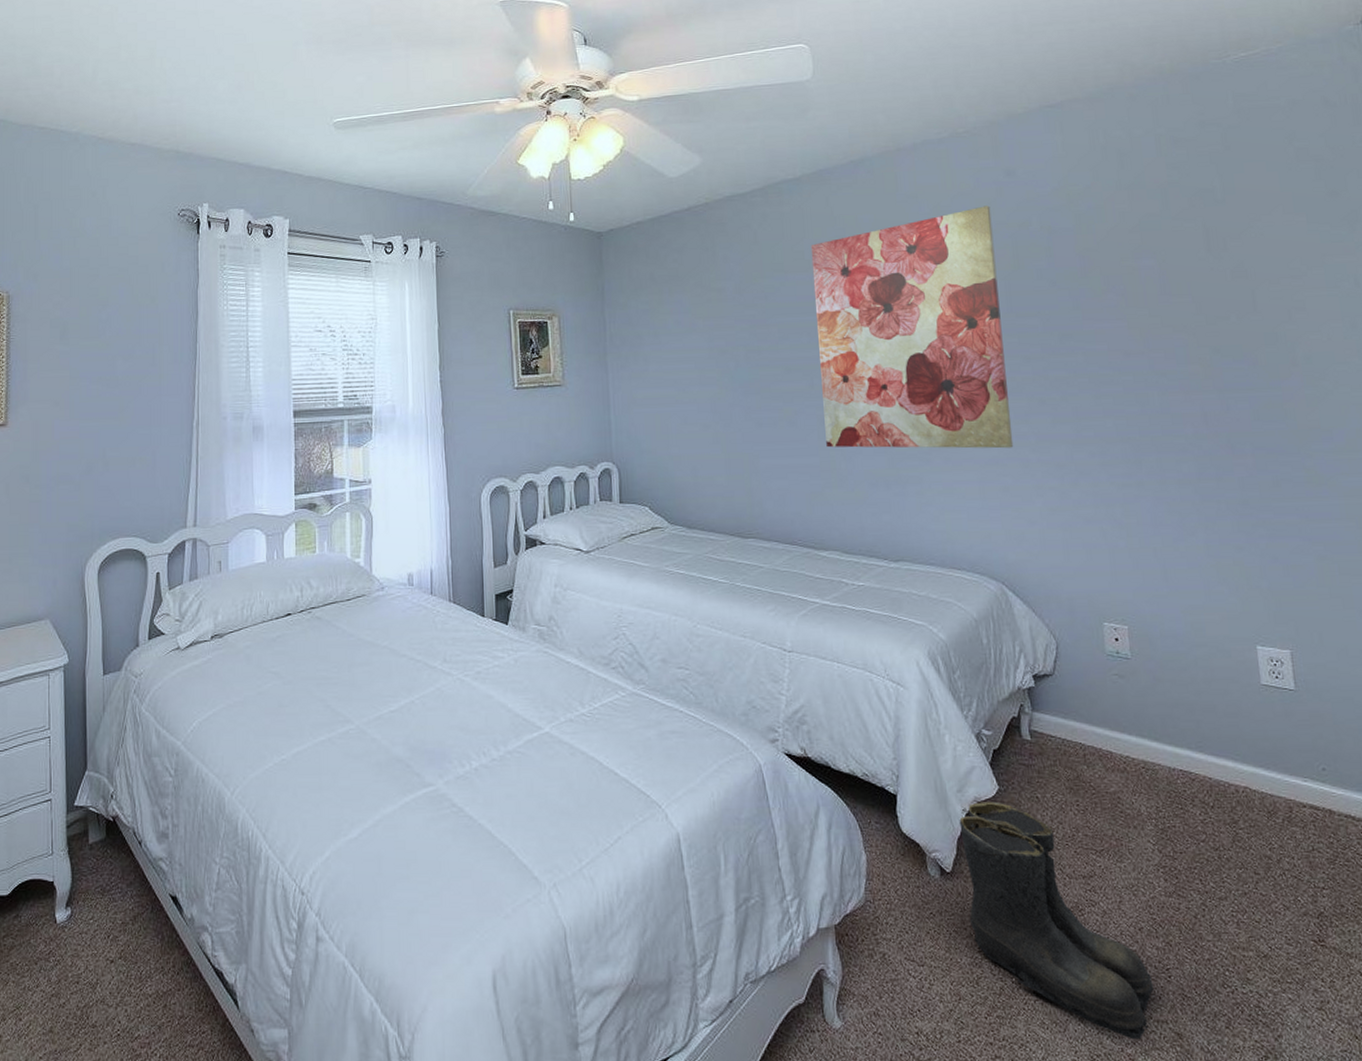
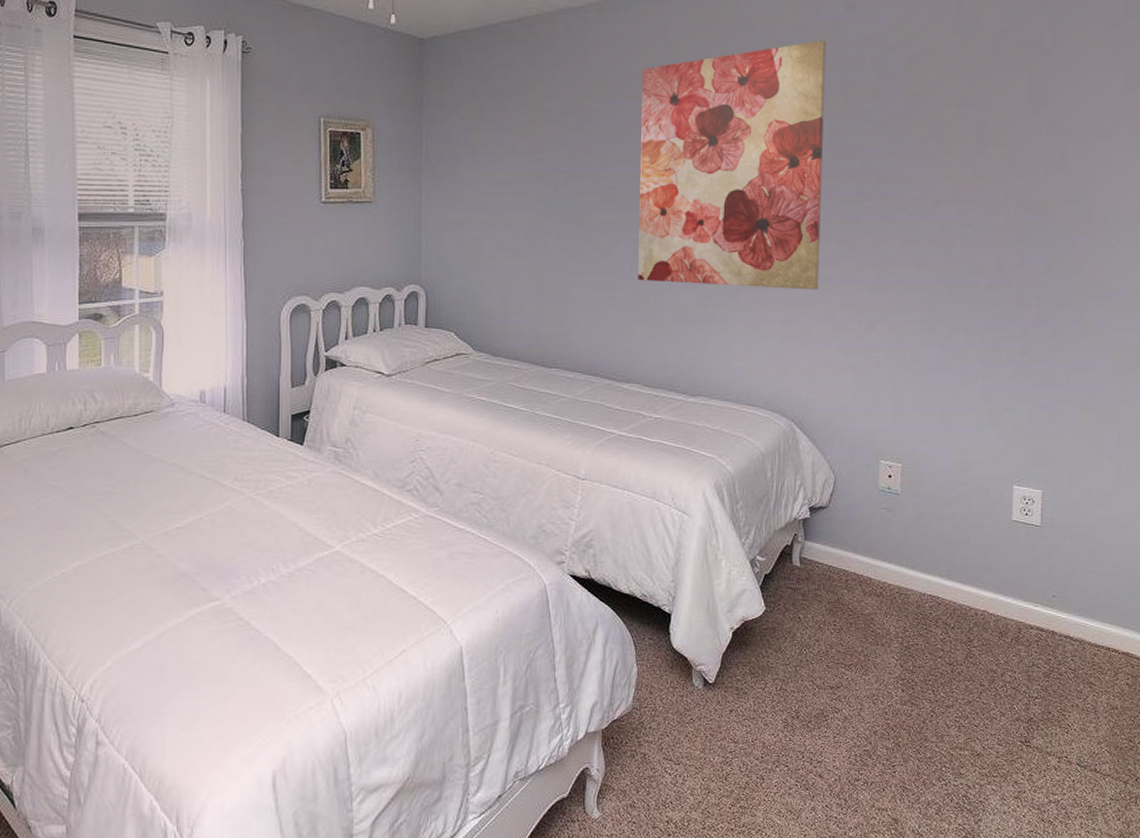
boots: present [959,801,1154,1040] -> none [725,621,880,825]

